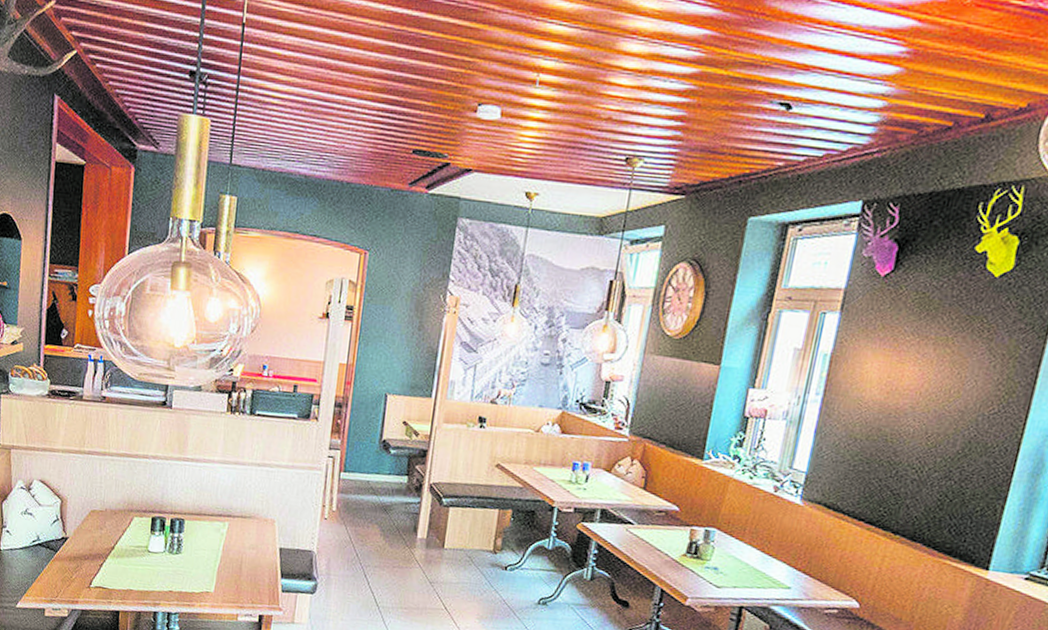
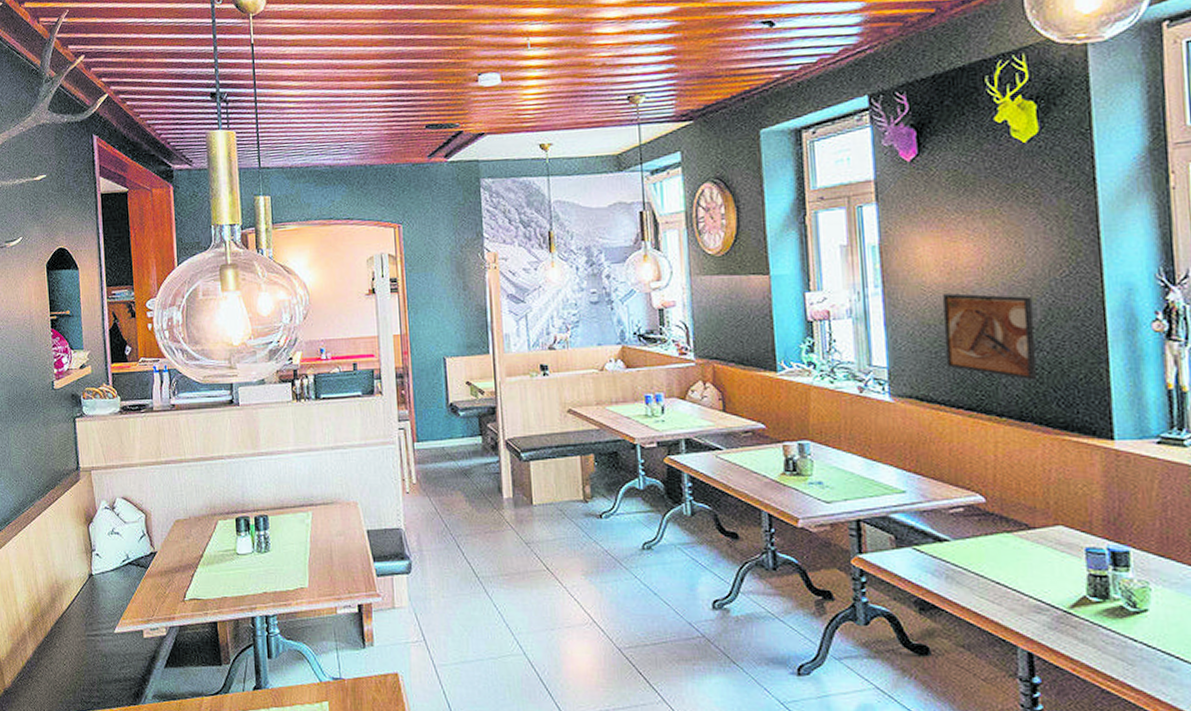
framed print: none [860,412,958,506] -> present [942,293,1037,381]

